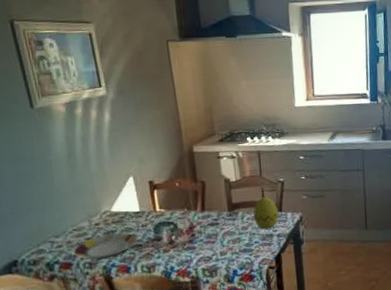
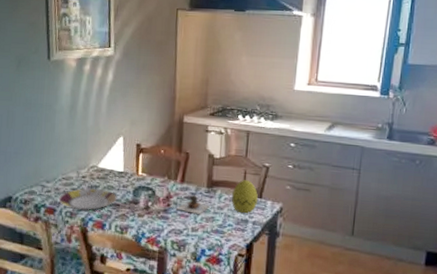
teapot: none [201,220,235,239] -> present [176,194,211,214]

